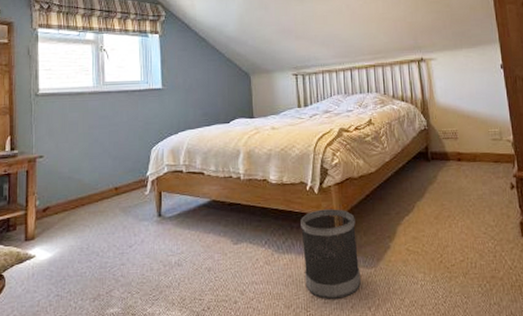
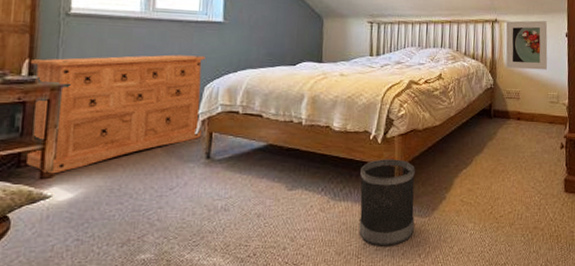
dresser: none [12,121,153,236] -> present [26,55,205,174]
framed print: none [432,54,484,108] -> present [505,20,548,70]

